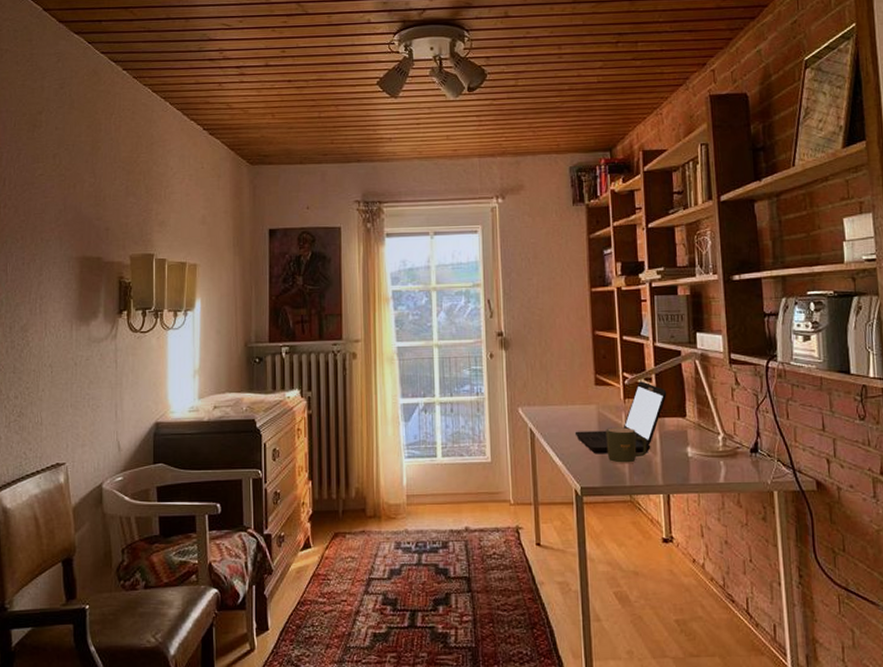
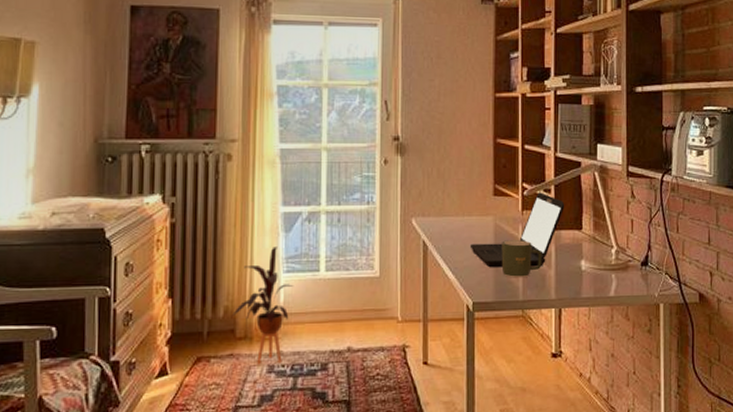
house plant: none [361,434,415,541] -> present [231,246,294,365]

